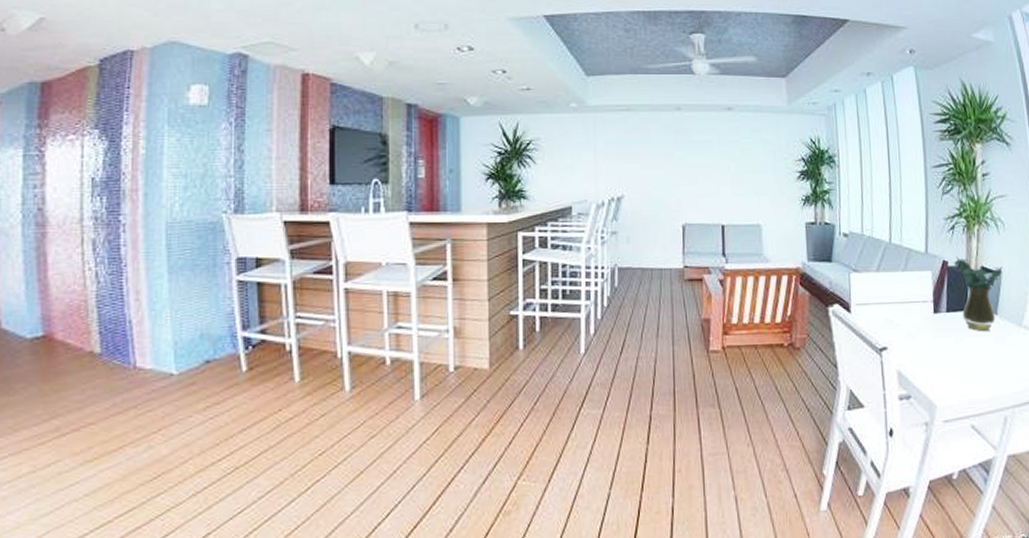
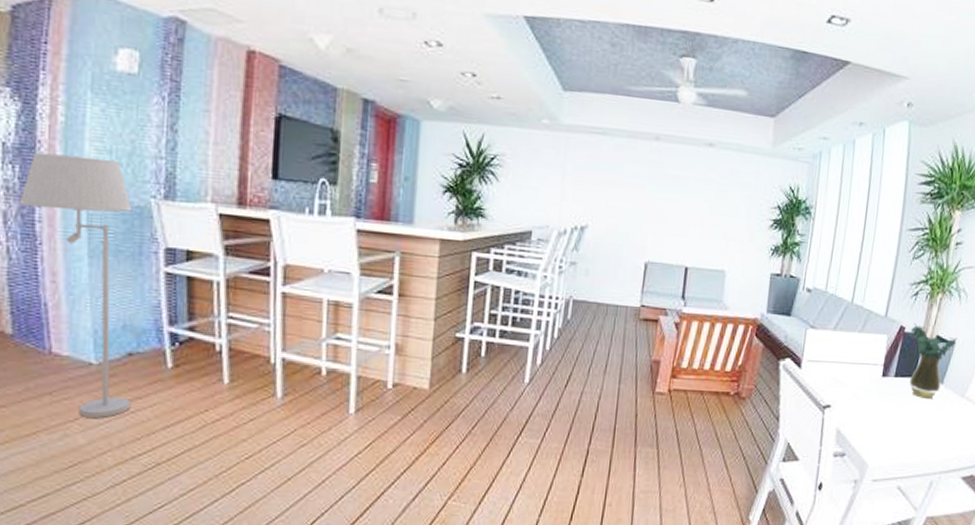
floor lamp: none [106,182,210,429] -> present [19,152,133,419]

